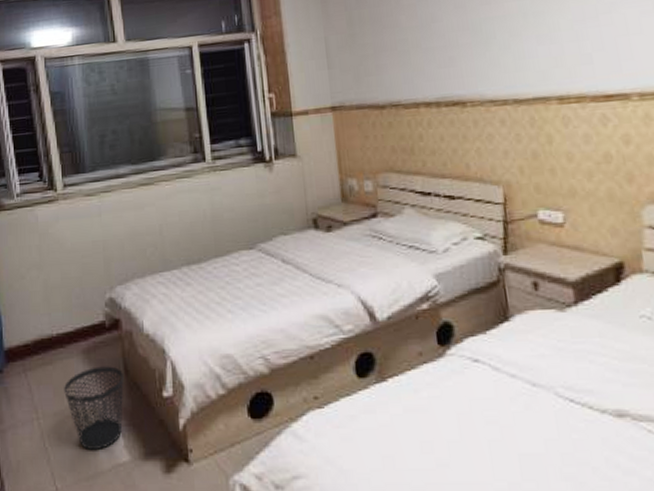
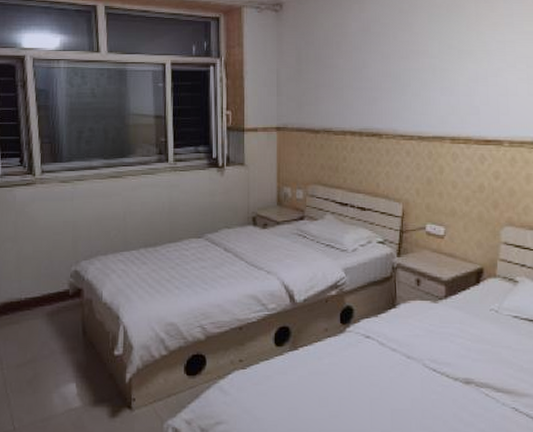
wastebasket: present [64,366,124,450] -> none [28,327,81,396]

